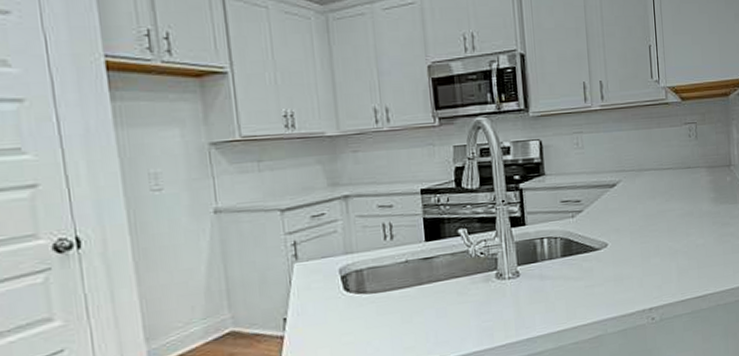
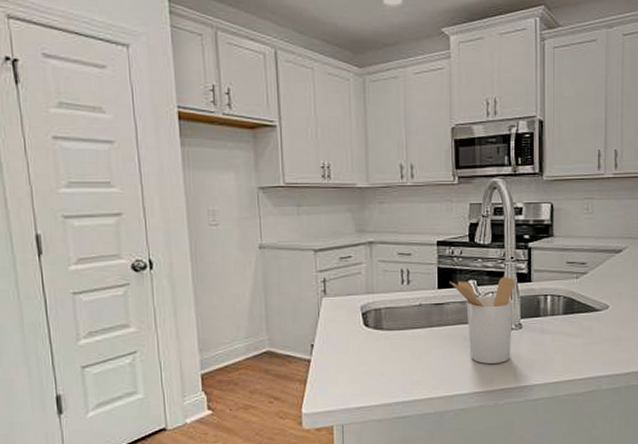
utensil holder: none [437,222,510,320] -> present [449,277,515,364]

